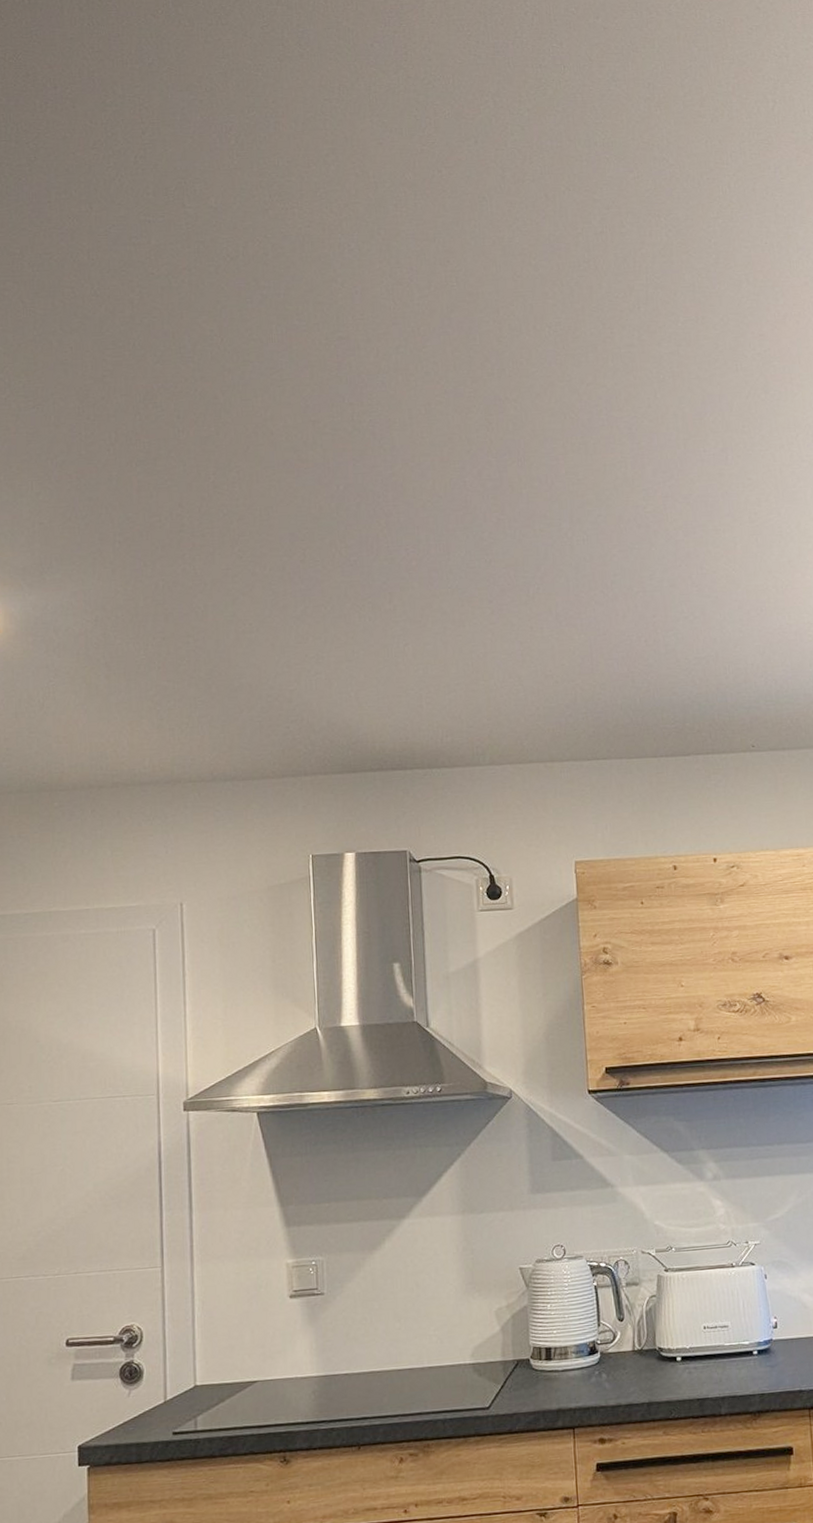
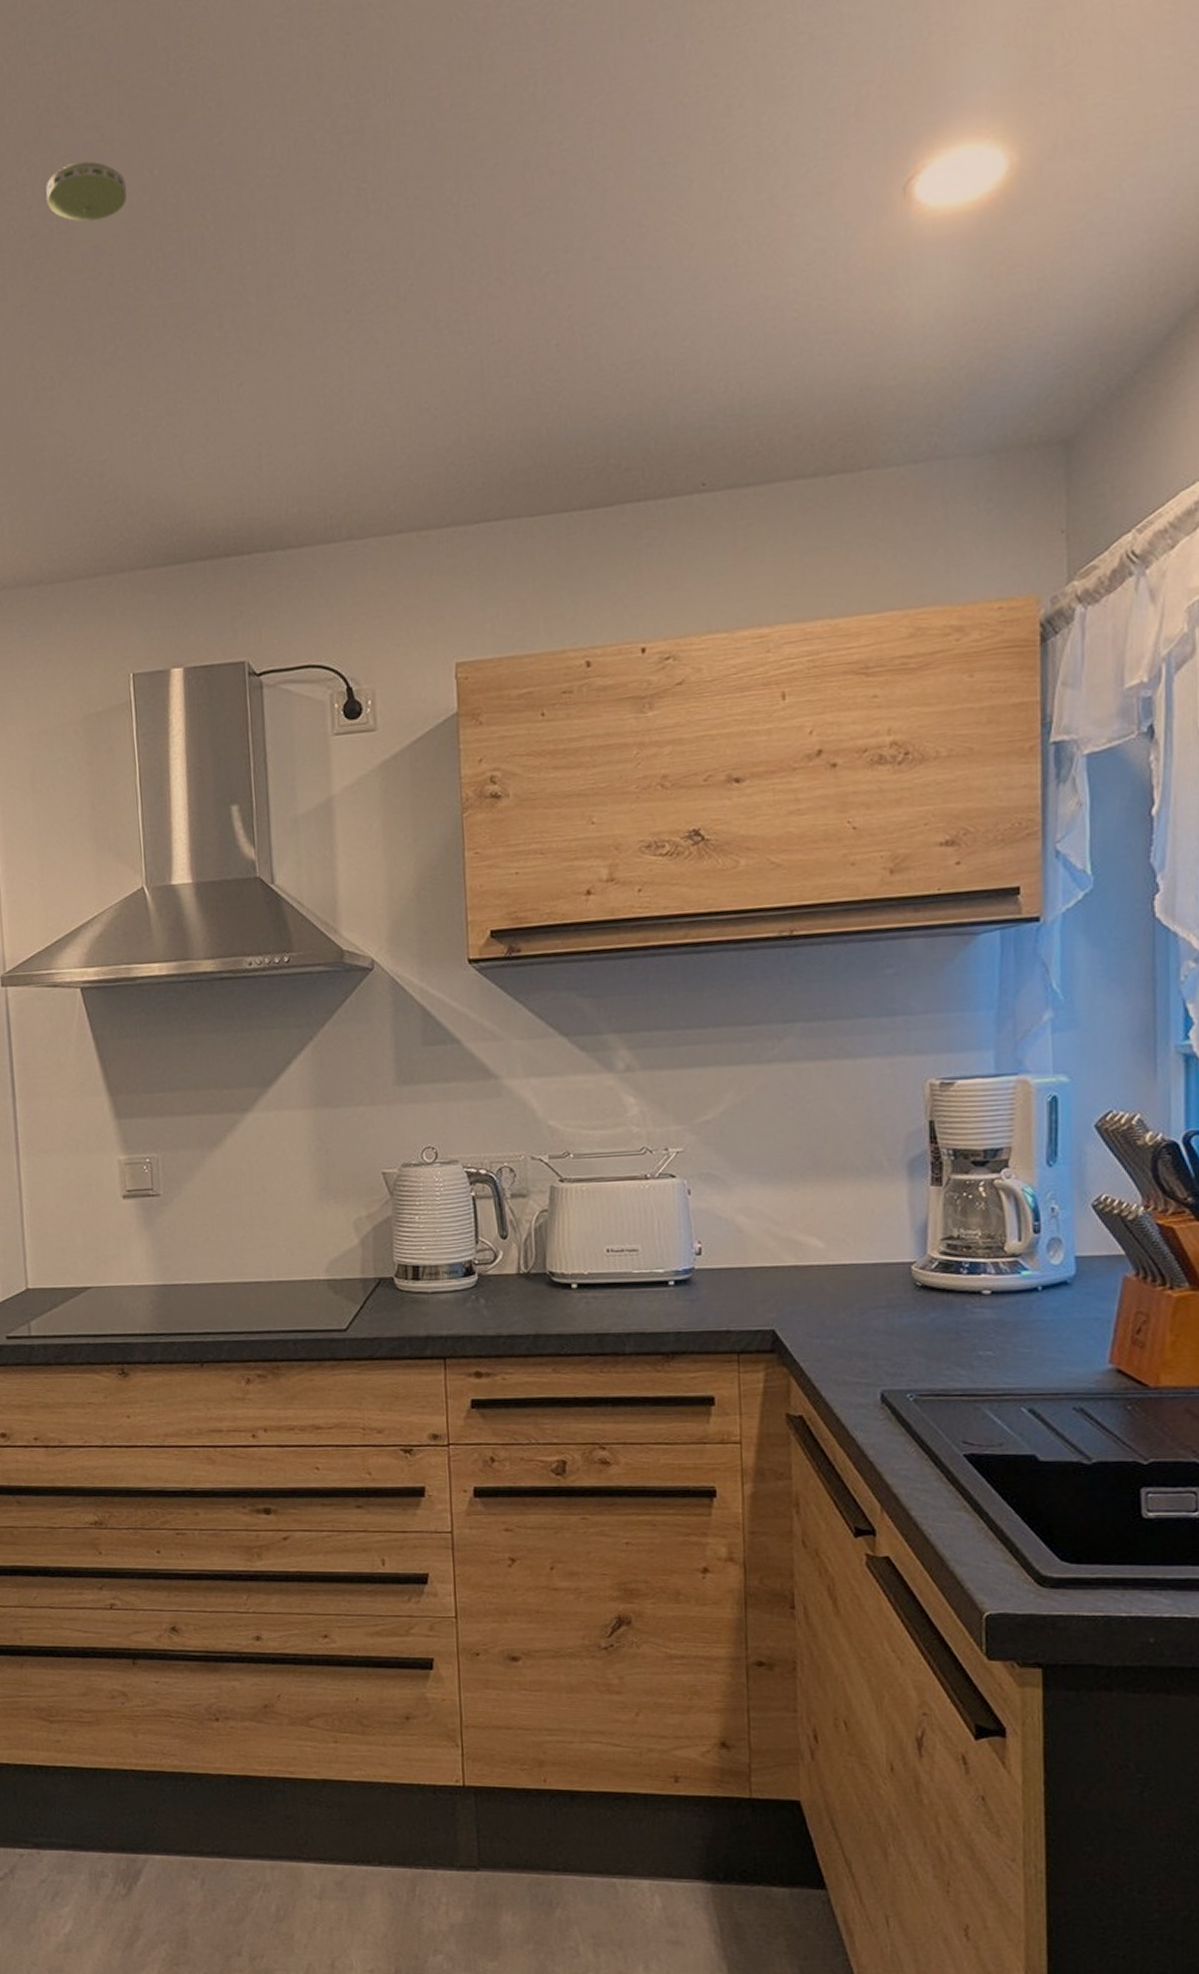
smoke detector: none [251,472,317,516] -> present [46,161,127,222]

